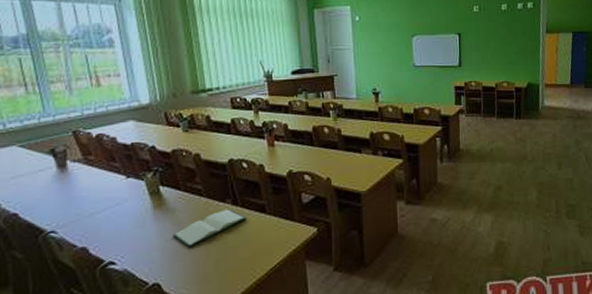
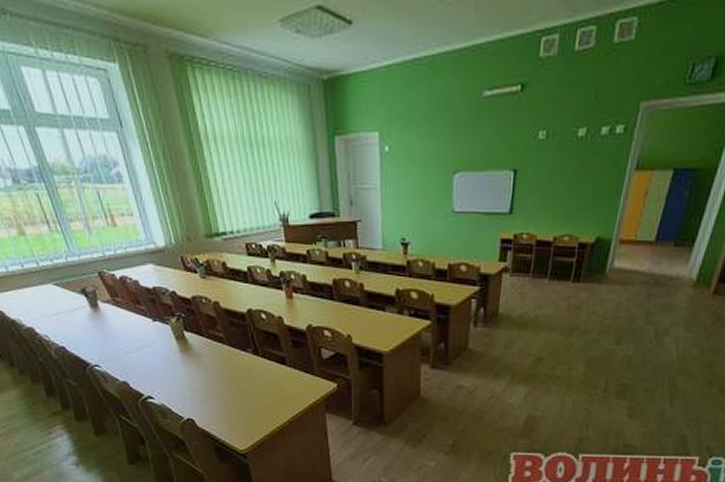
hardback book: present [173,209,247,248] -> none [201,358,268,391]

